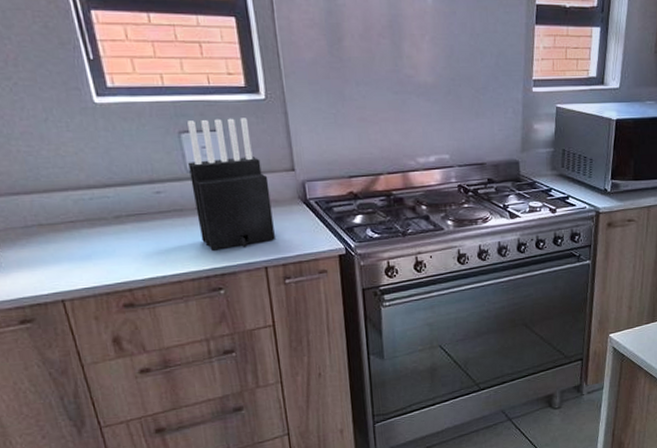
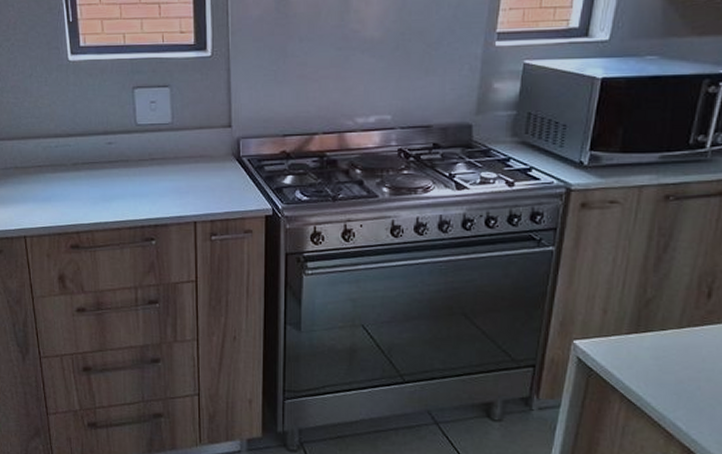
knife block: present [187,118,275,251] -> none [138,74,206,201]

